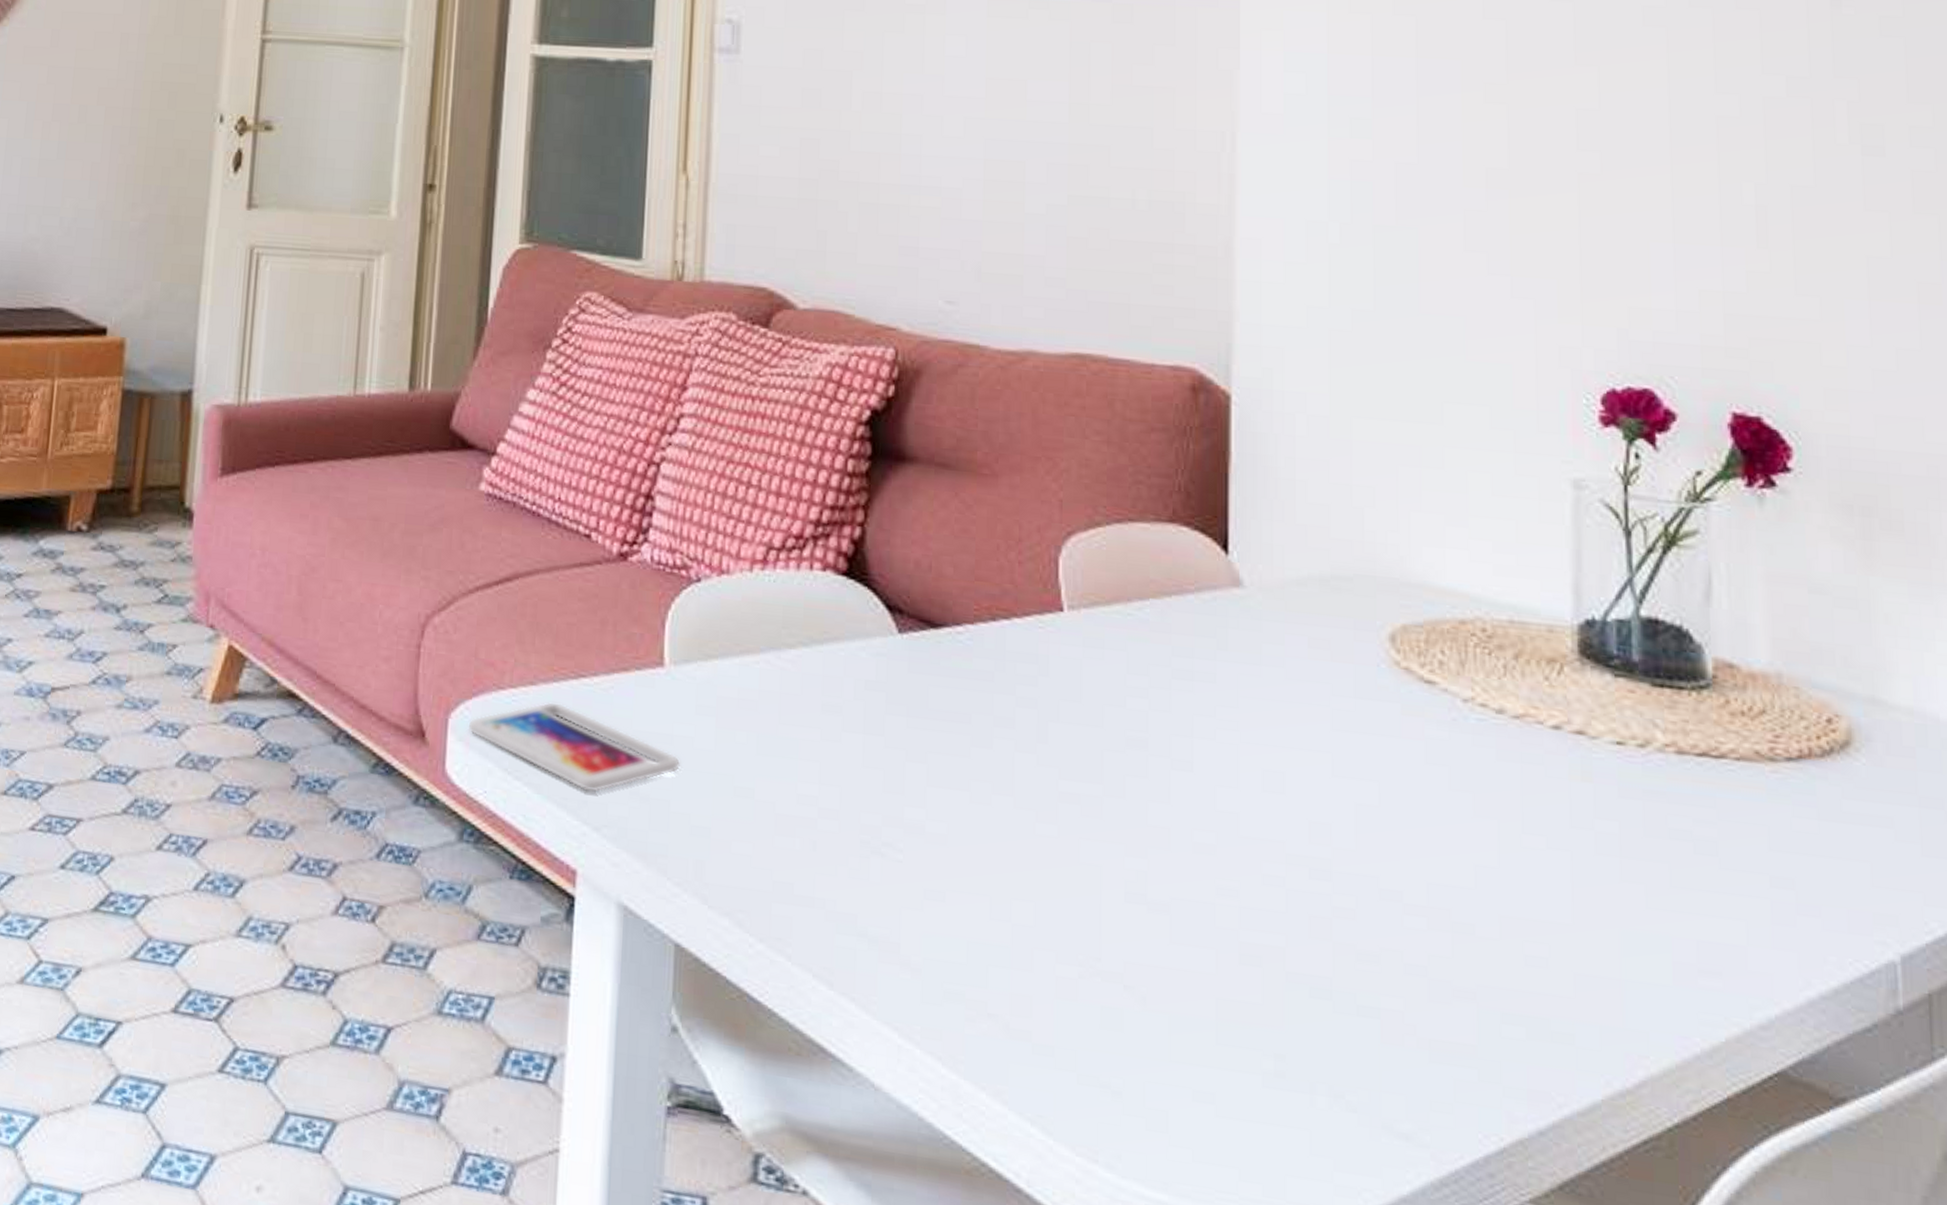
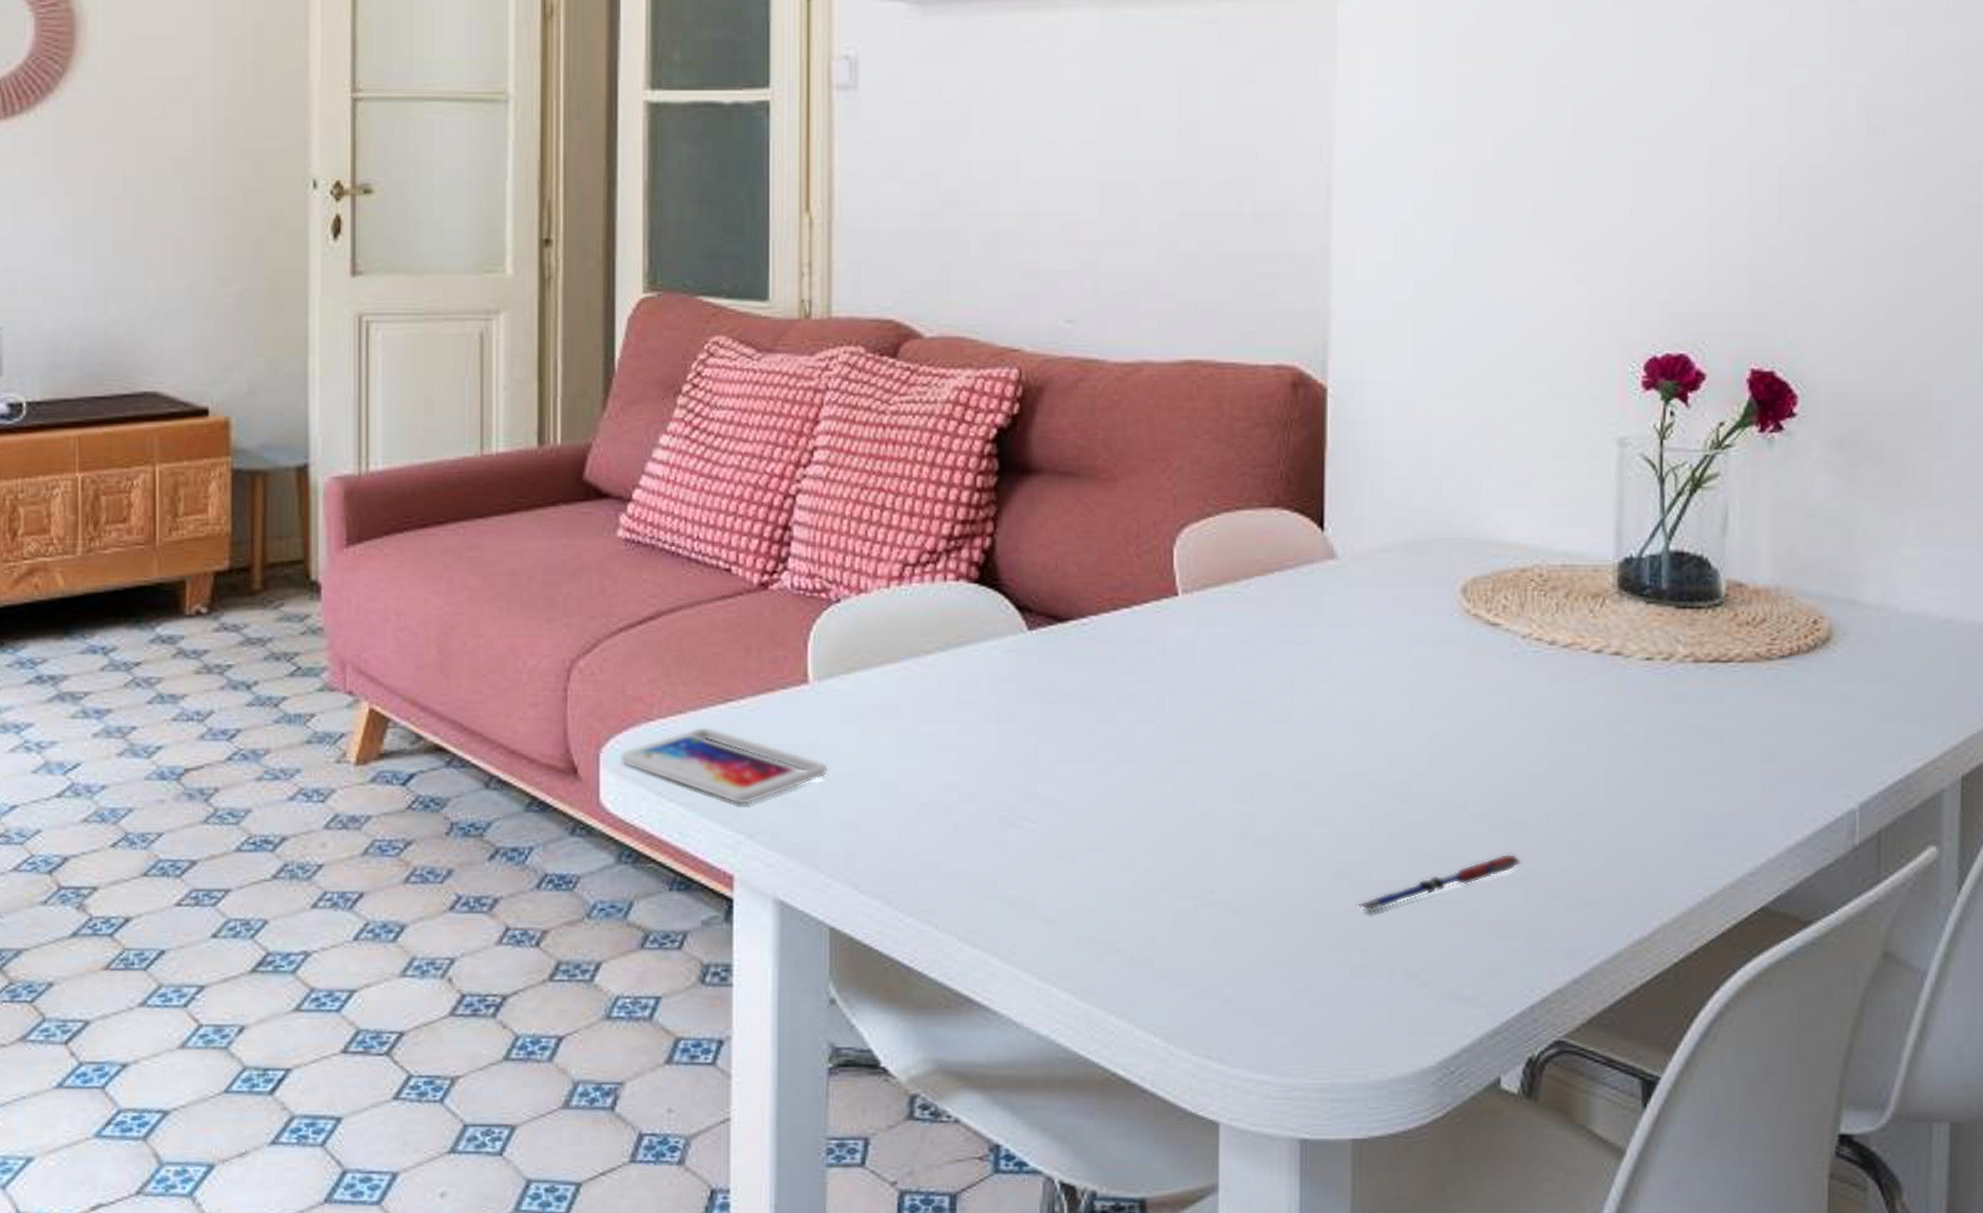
pen: none [1269,960,1468,1012] -> present [1357,853,1521,913]

